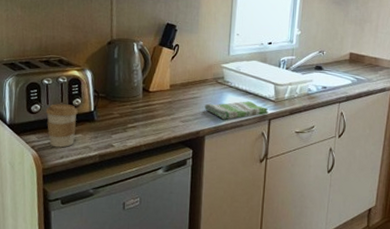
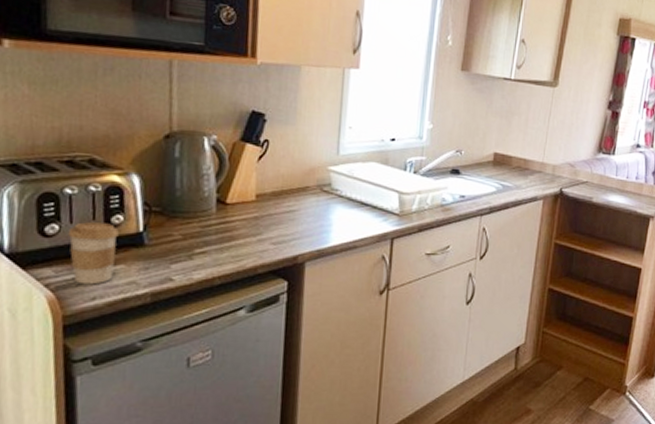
dish towel: present [204,101,269,120] -> none [304,215,391,241]

